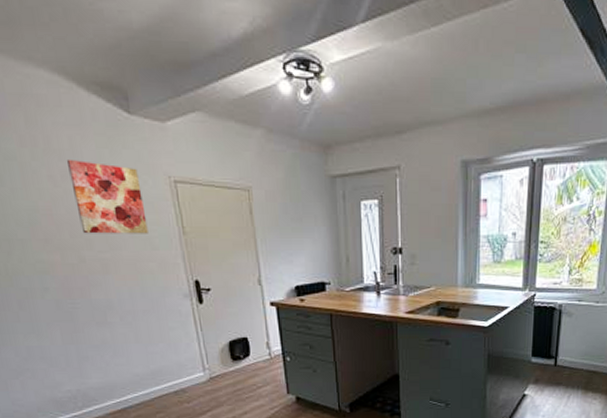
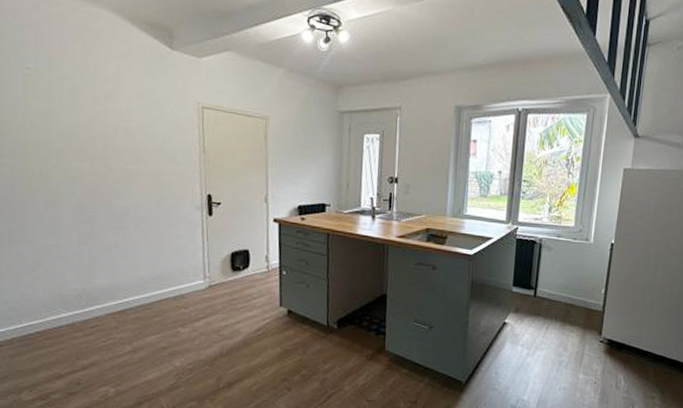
wall art: present [67,159,148,234] -> none [112,82,173,151]

